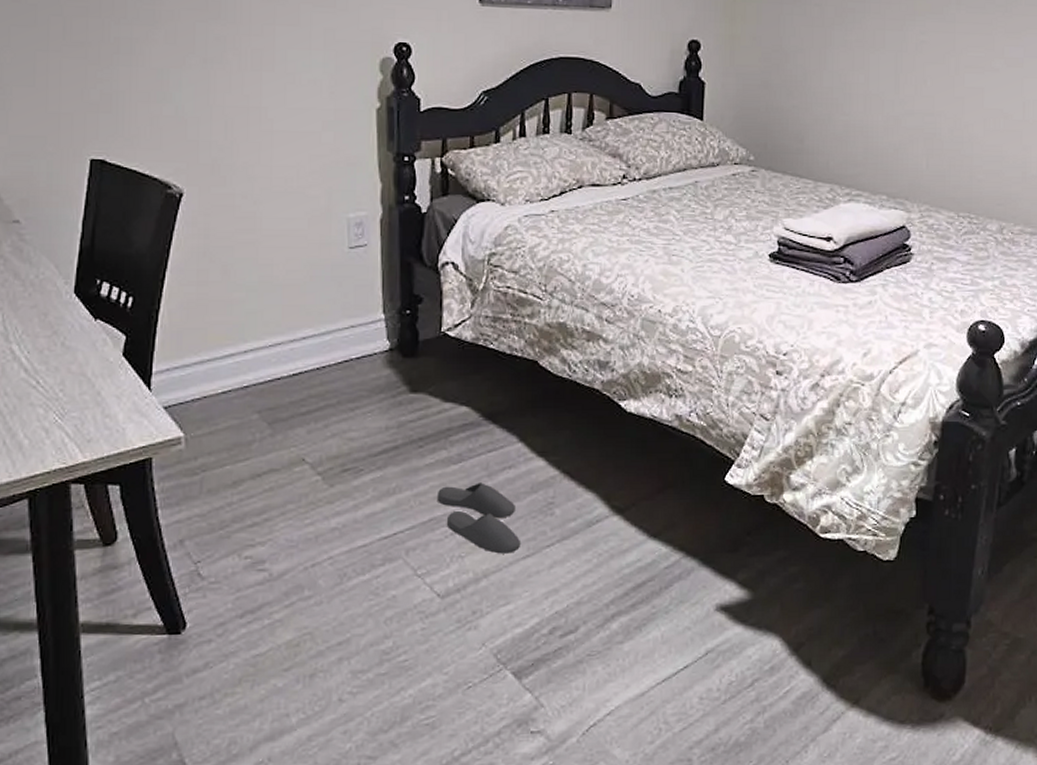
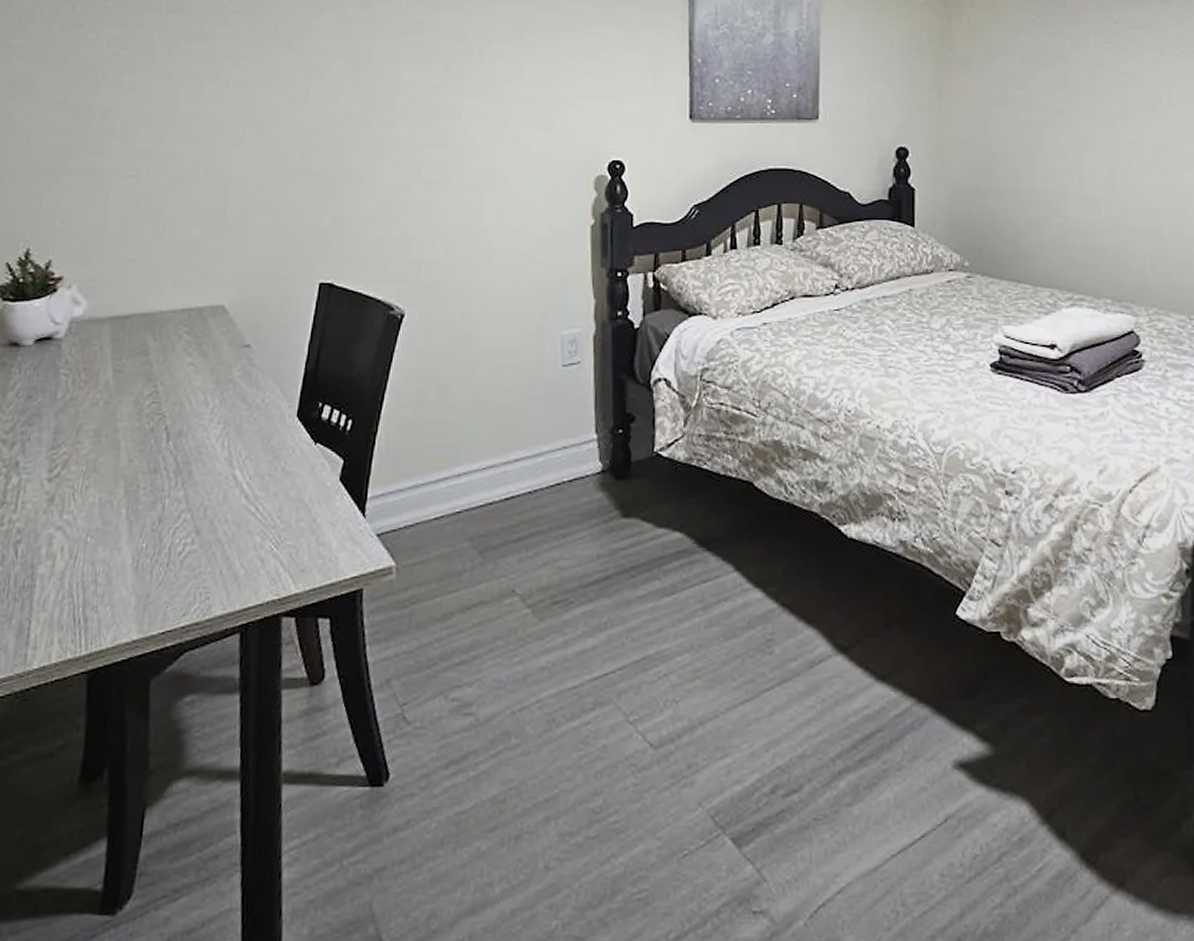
slippers: present [436,482,522,554] -> none [649,617,739,698]

